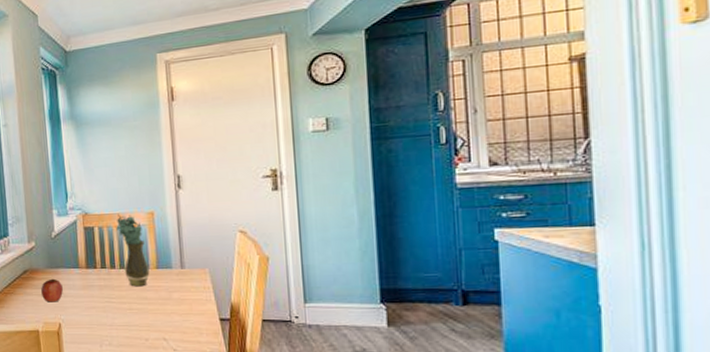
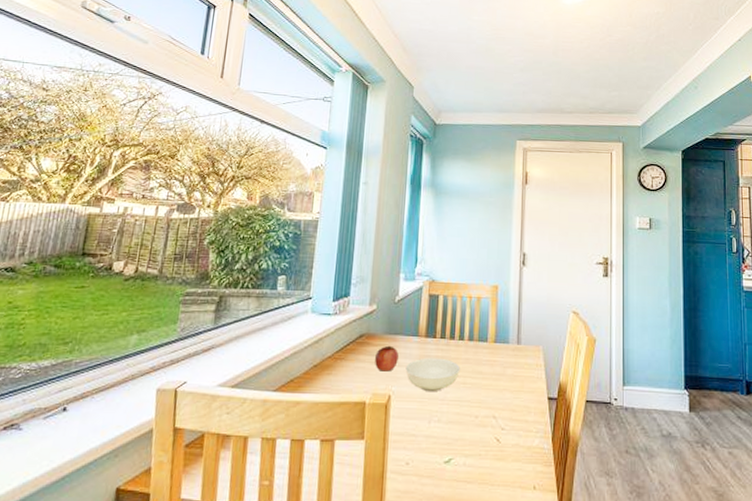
bowl: none [71,287,125,319] -> present [405,357,460,392]
vase: present [116,214,150,287] -> none [461,285,488,360]

